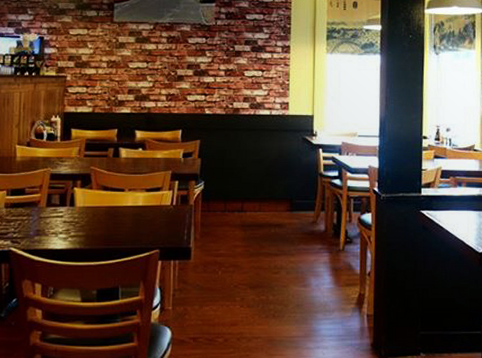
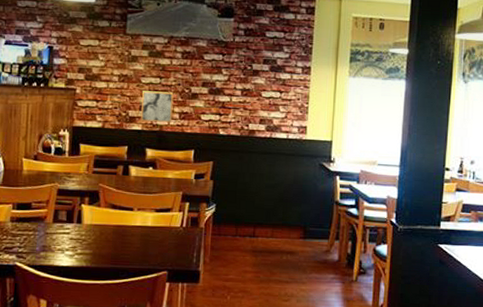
wall art: none [129,75,160,105] -> present [141,91,174,123]

